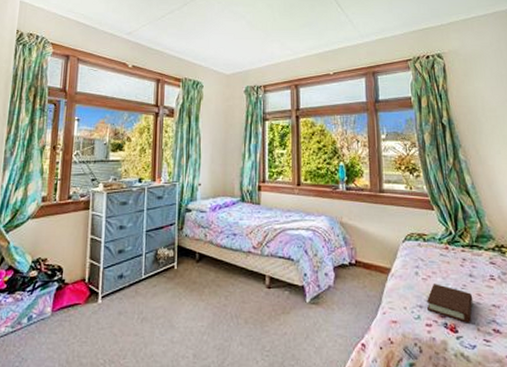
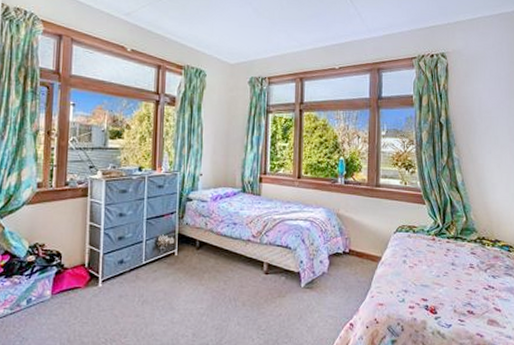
book: present [426,284,474,323] -> none [410,271,453,306]

